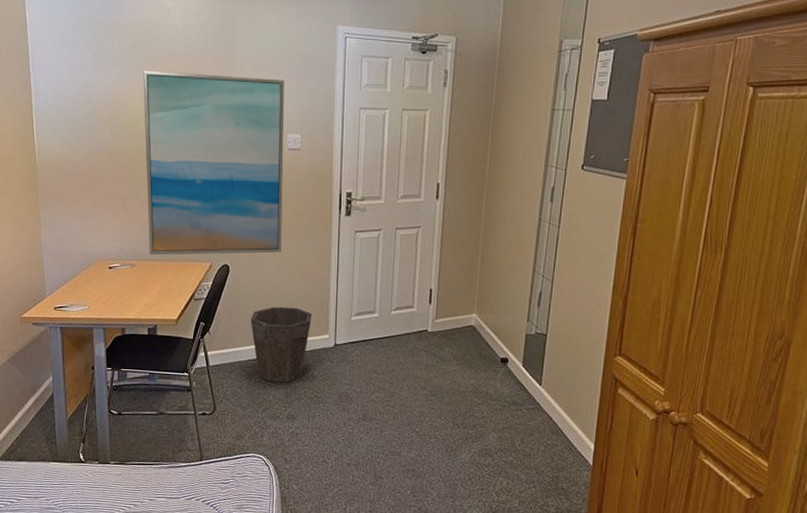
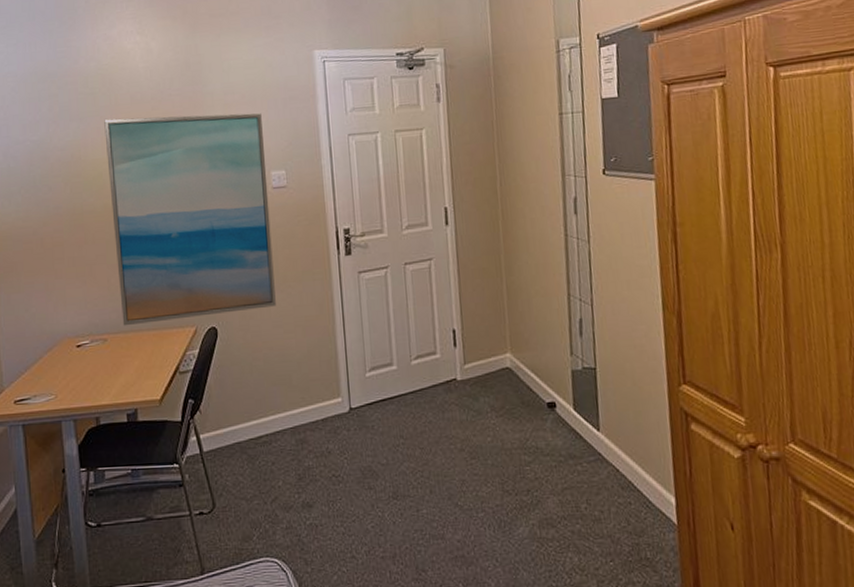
waste bin: present [250,306,312,383] -> none [247,369,319,464]

